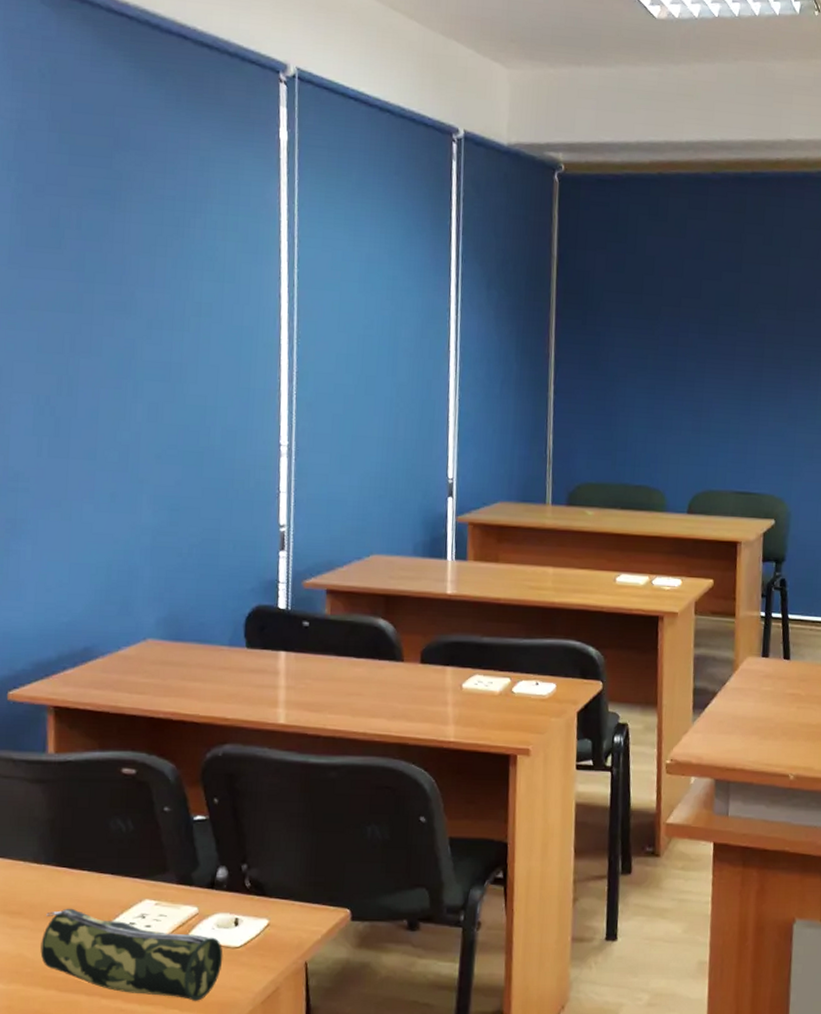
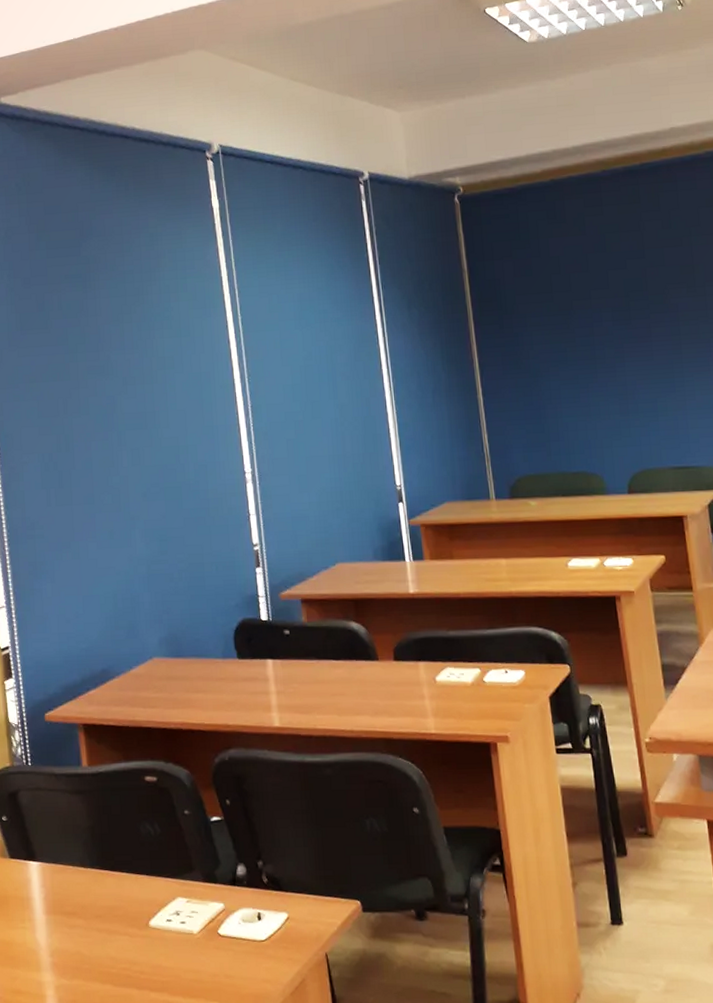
pencil case: present [40,908,223,1001] -> none [94,907,252,993]

